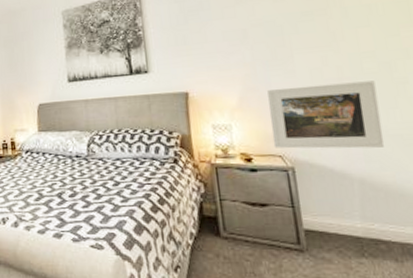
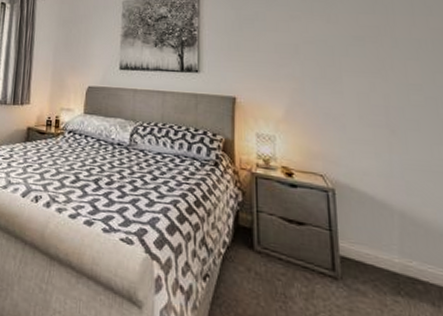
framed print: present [267,81,385,149] -> none [313,107,427,182]

